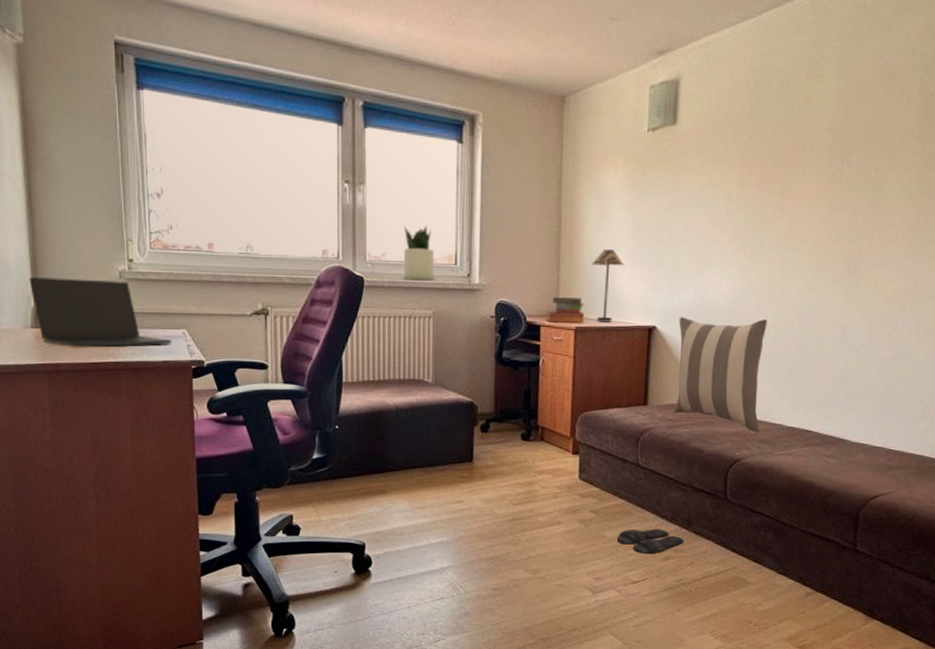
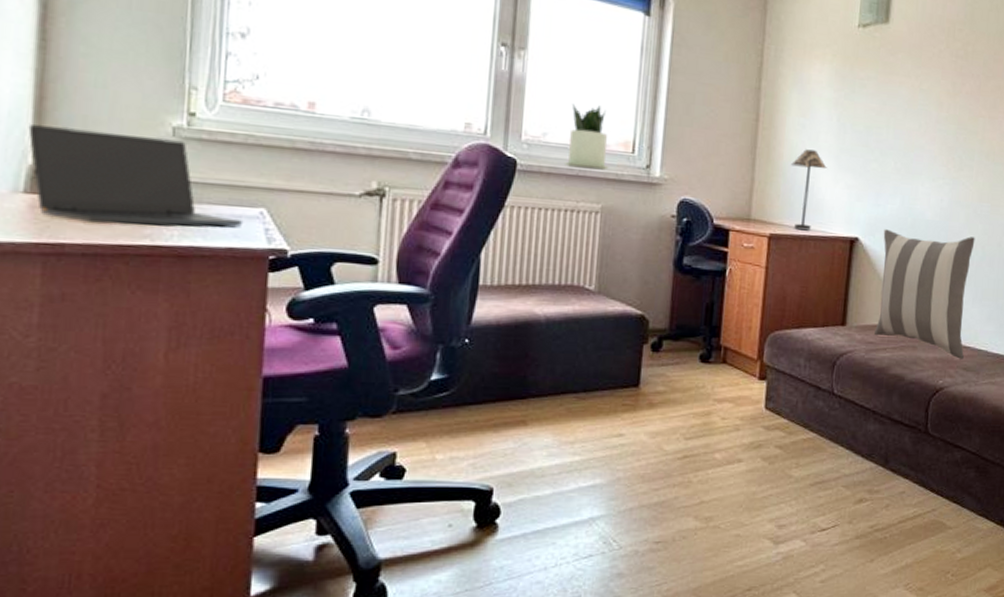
books: present [545,297,585,323] -> none [735,198,781,230]
slippers: present [616,529,683,553] -> none [805,467,879,495]

